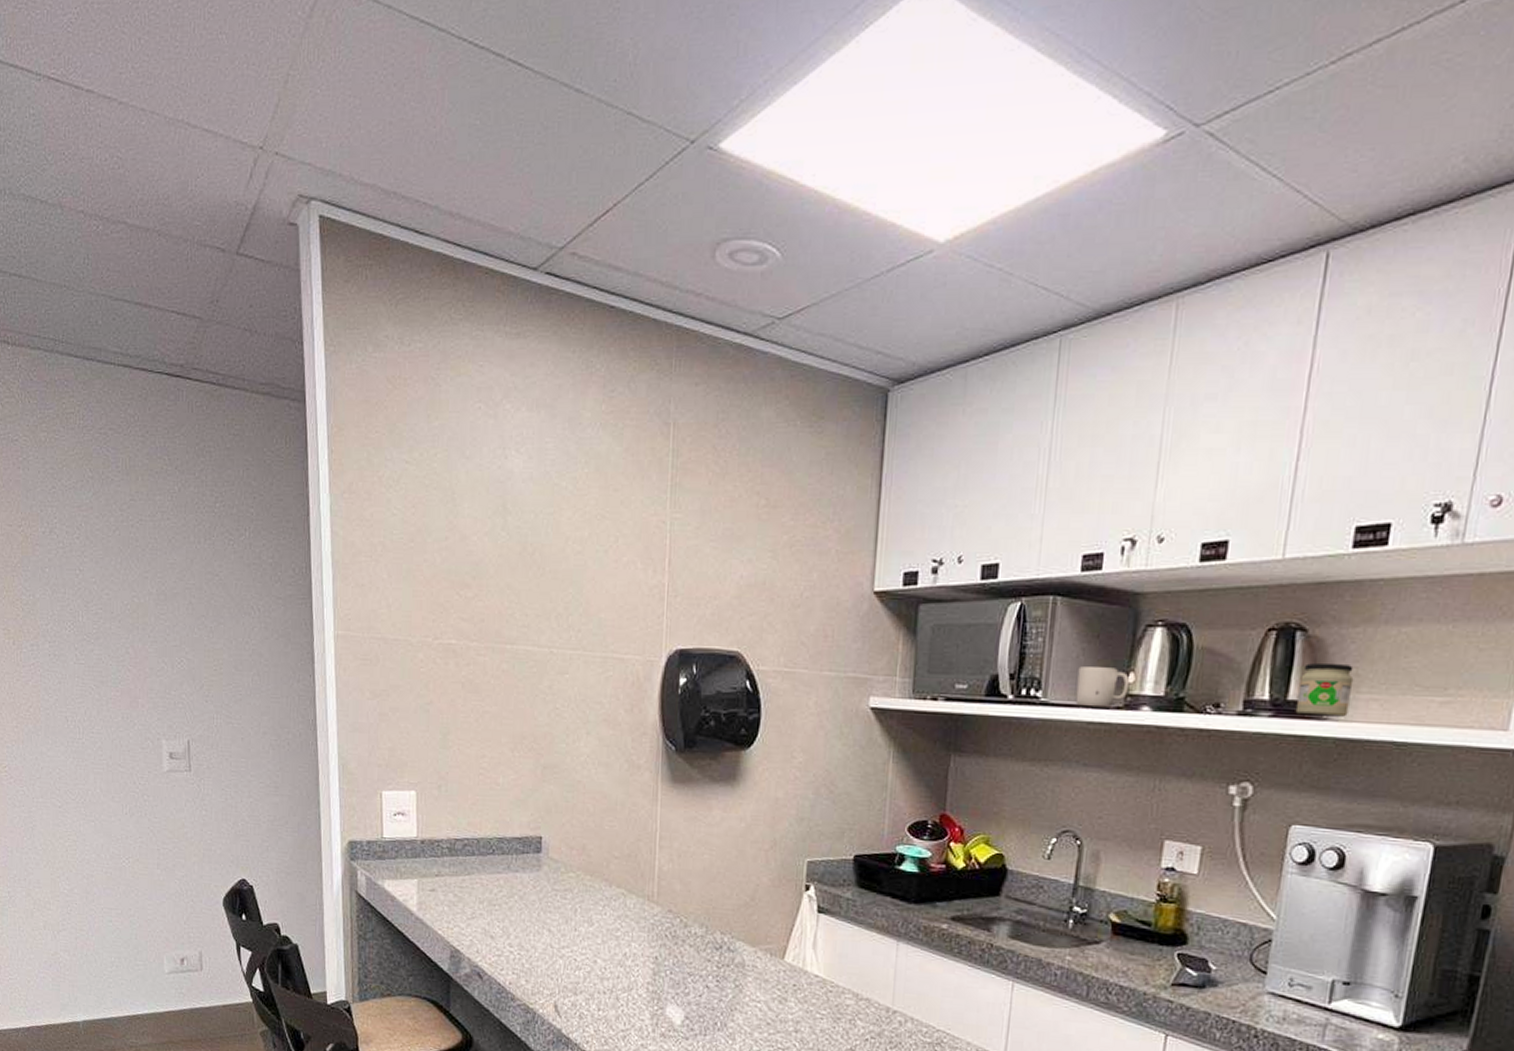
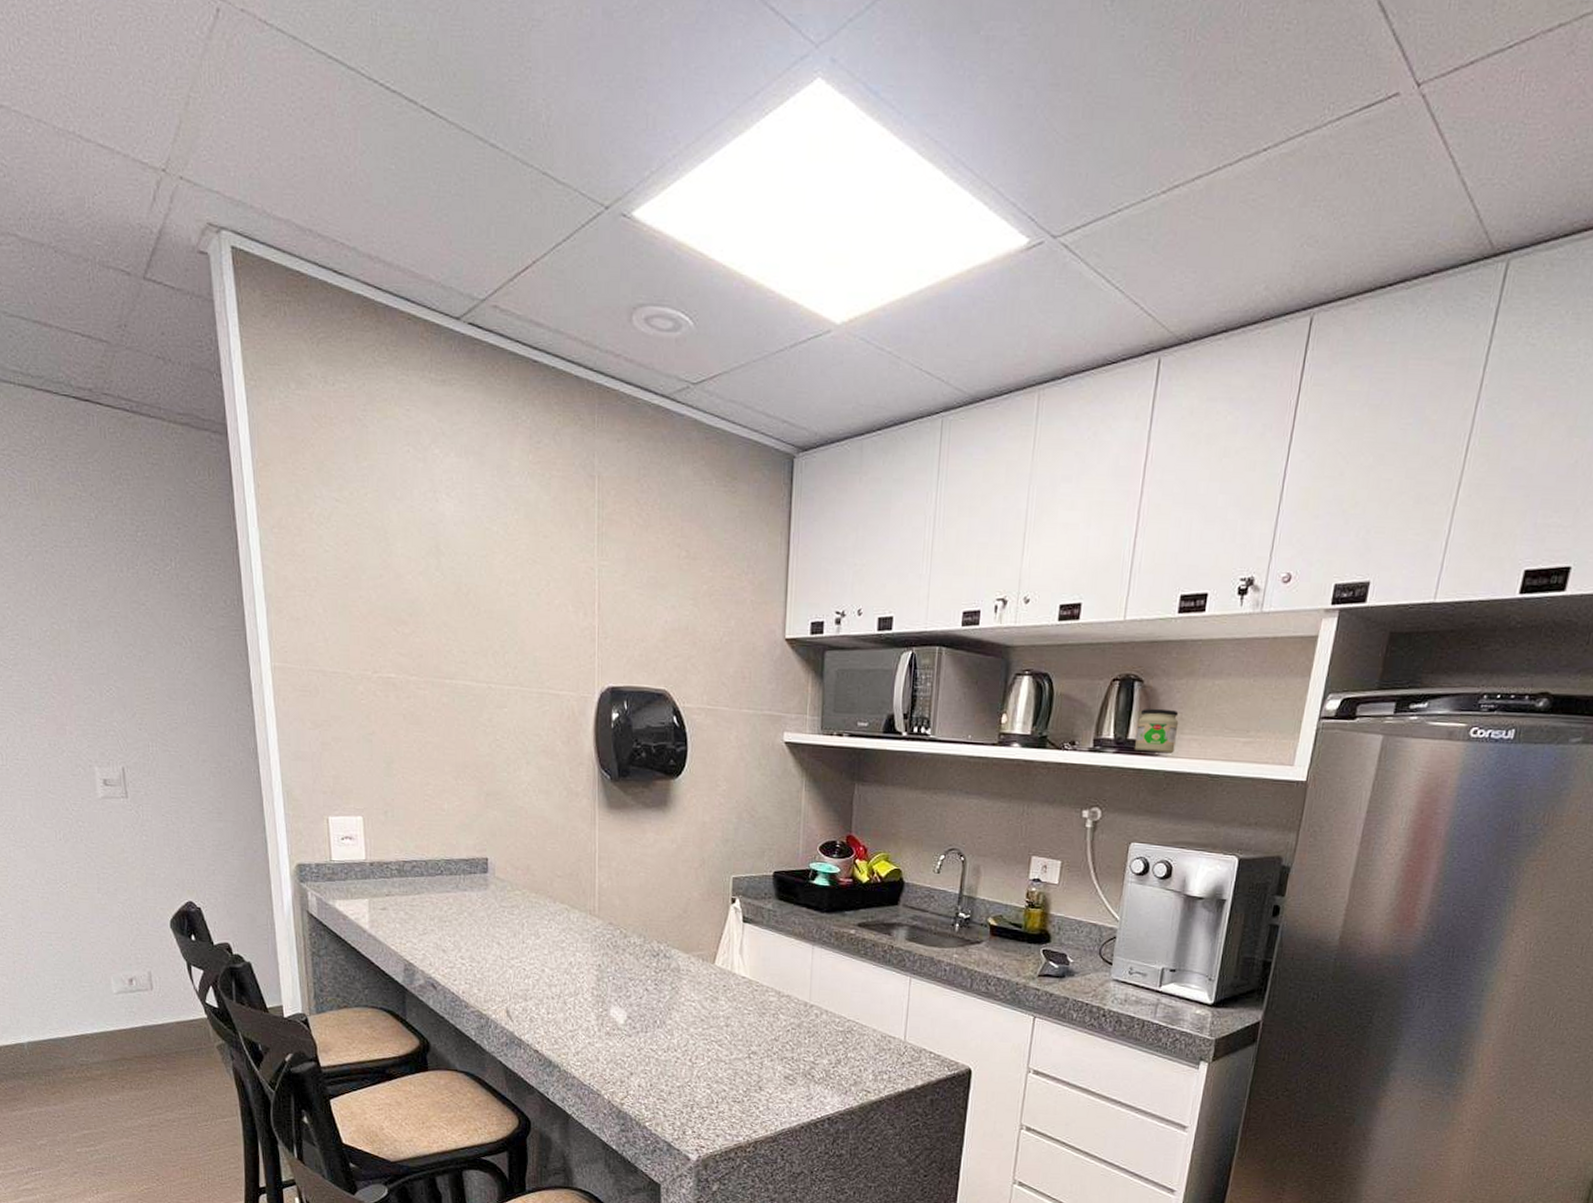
mug: present [1075,666,1130,708] -> none [958,708,1003,744]

